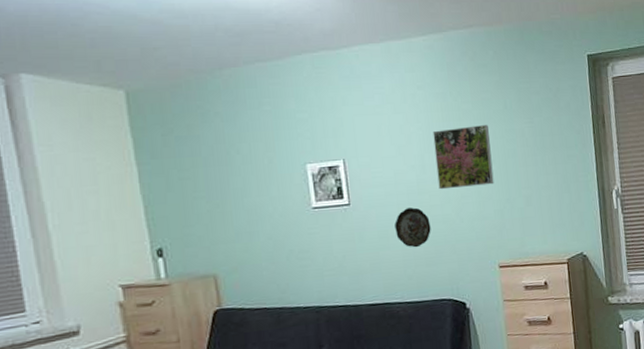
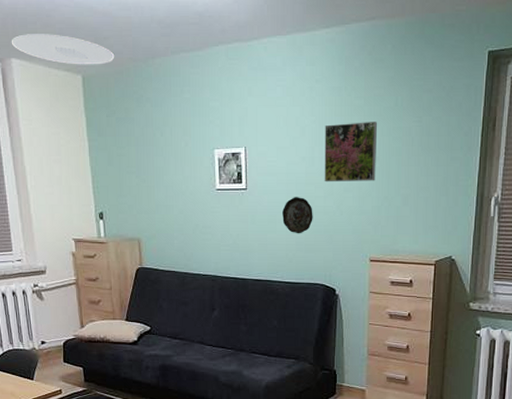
ceiling light: none [19,44,170,79] -> present [11,34,115,65]

